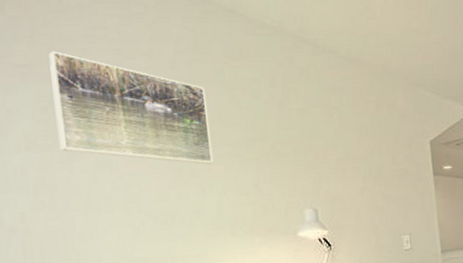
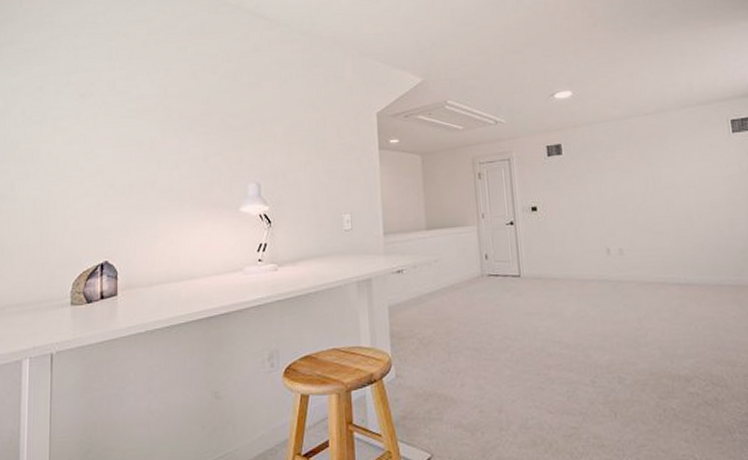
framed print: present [48,51,214,165] -> none [47,37,171,138]

